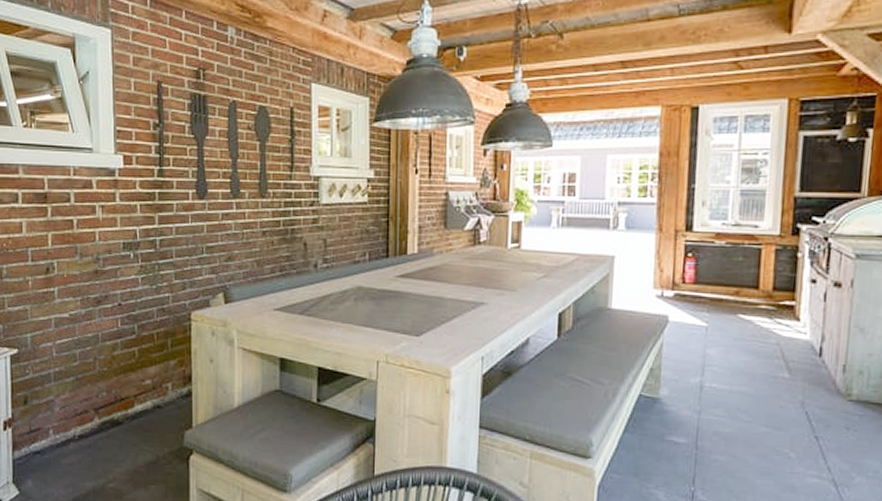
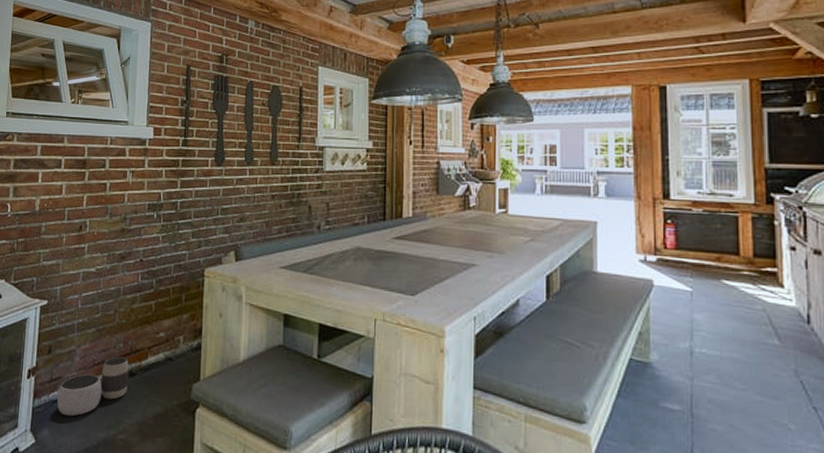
waste basket: none [39,406,116,467] -> present [57,356,130,417]

